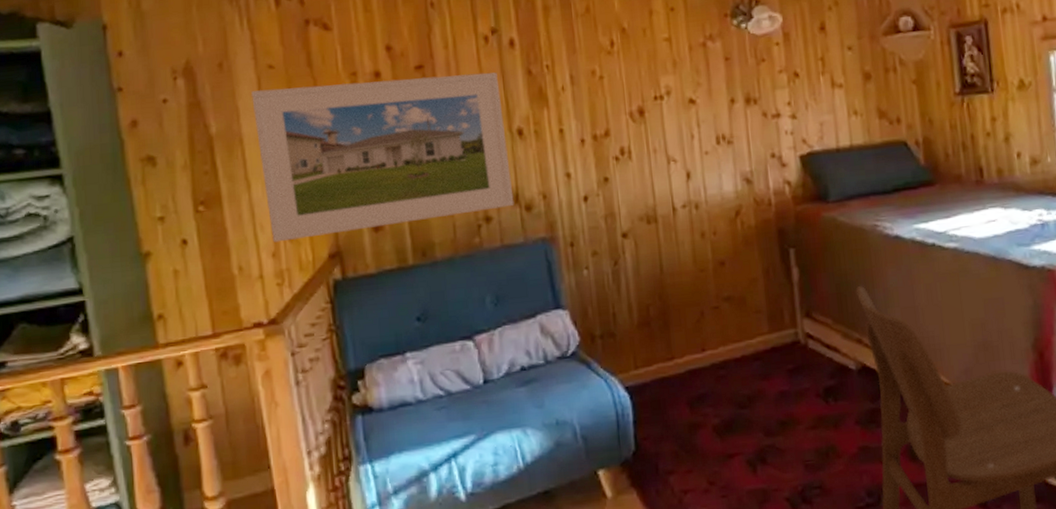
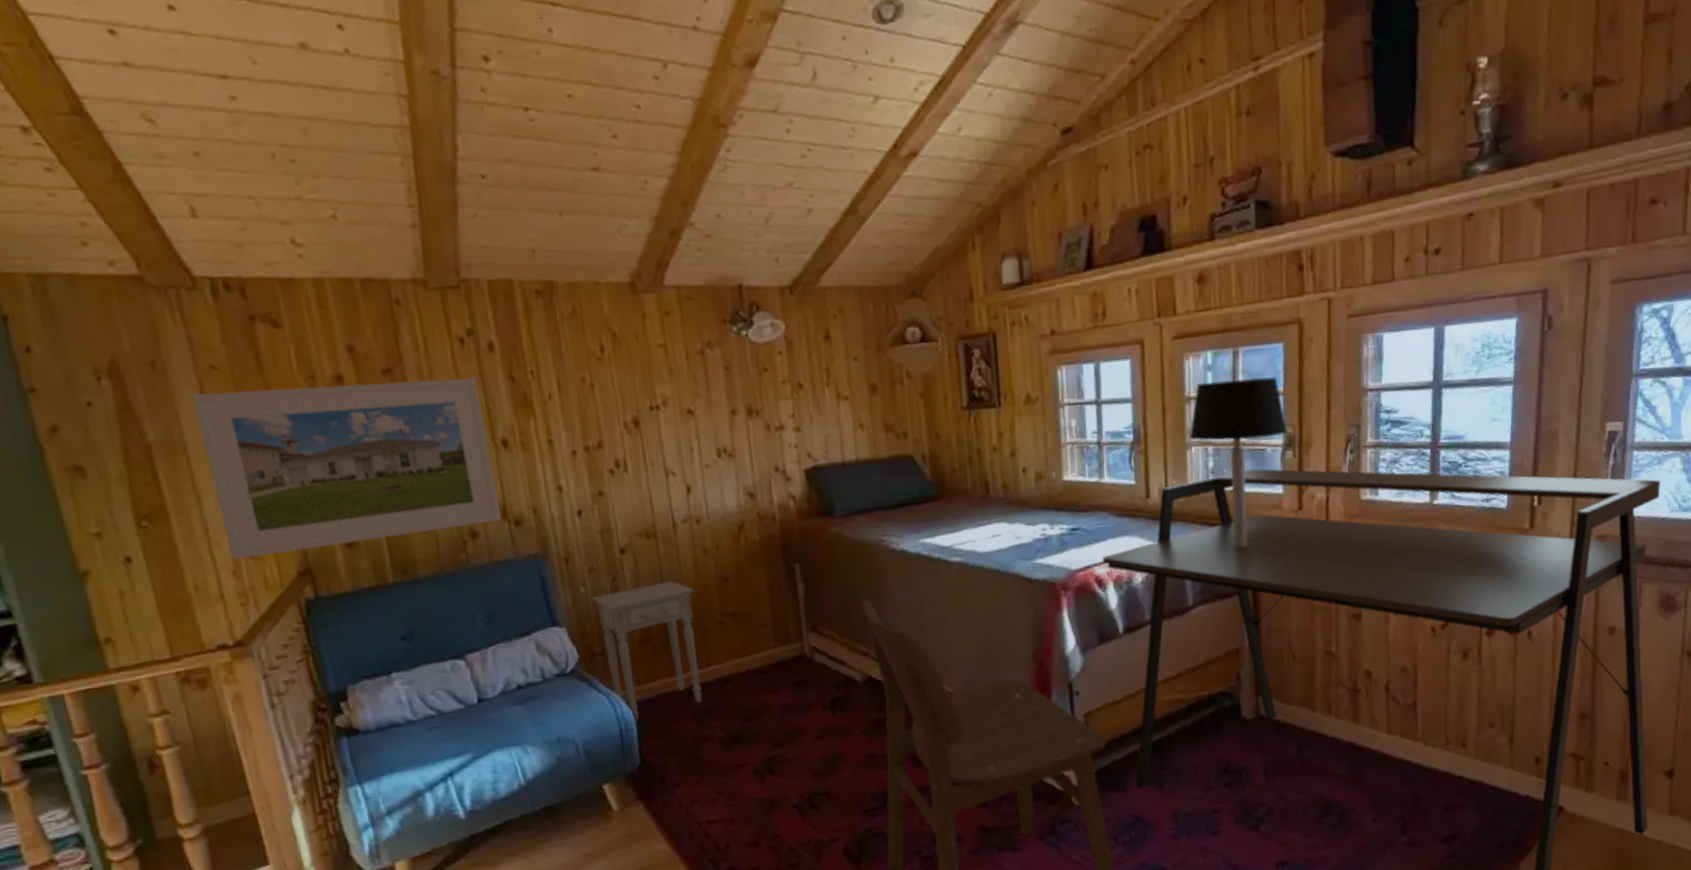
nightstand: none [594,265,697,406] -> present [592,581,702,721]

